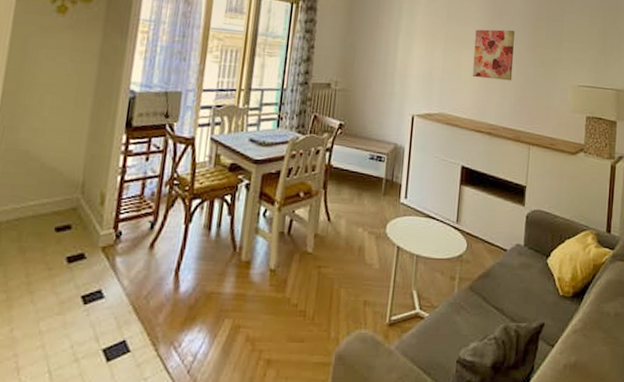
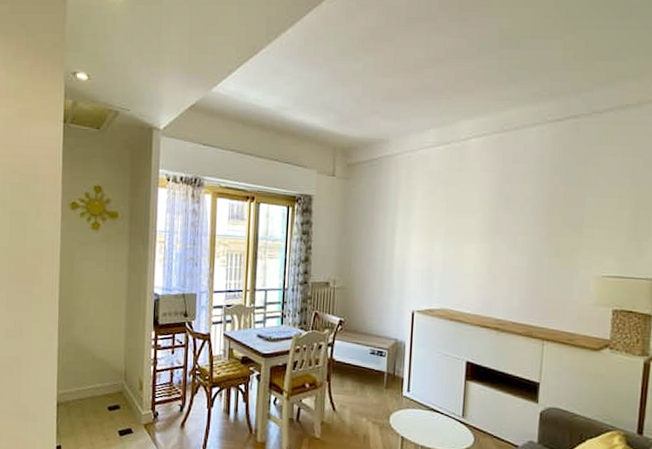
wall art: present [472,29,515,81] -> none [476,219,524,274]

